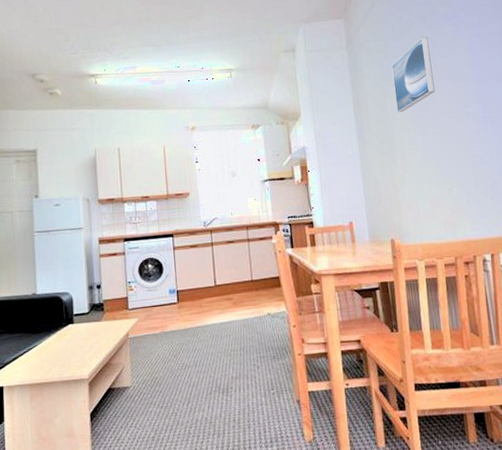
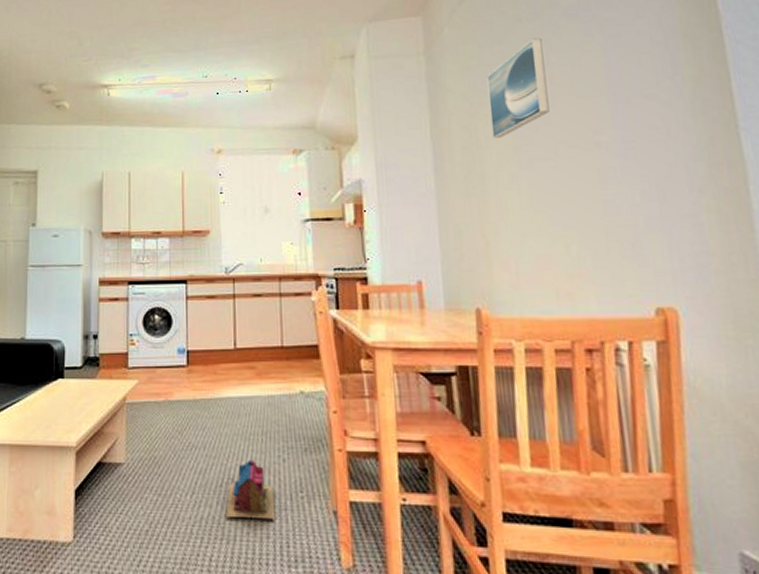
toy house: none [215,369,255,418] -> present [226,459,276,522]

